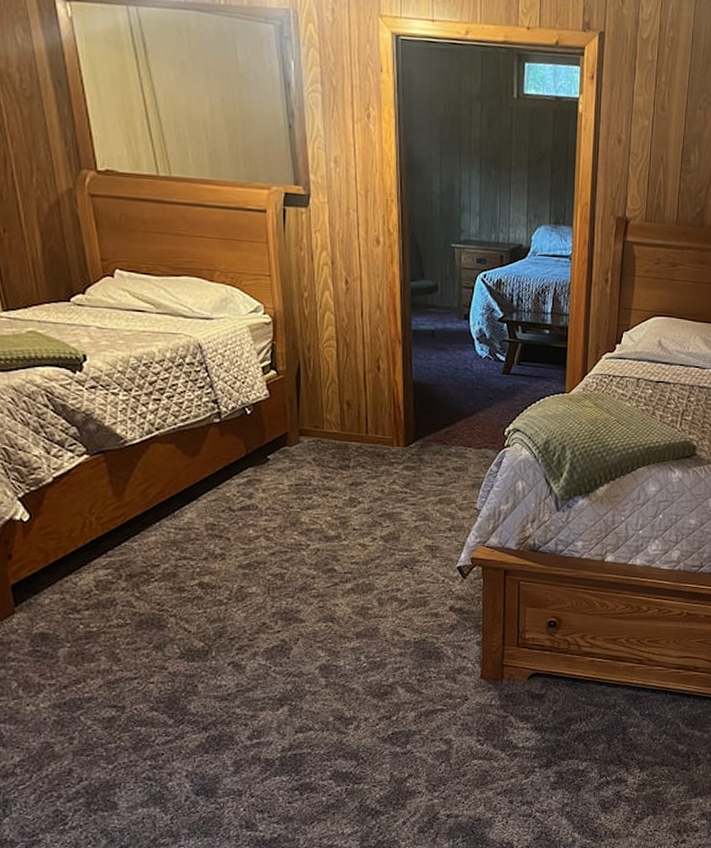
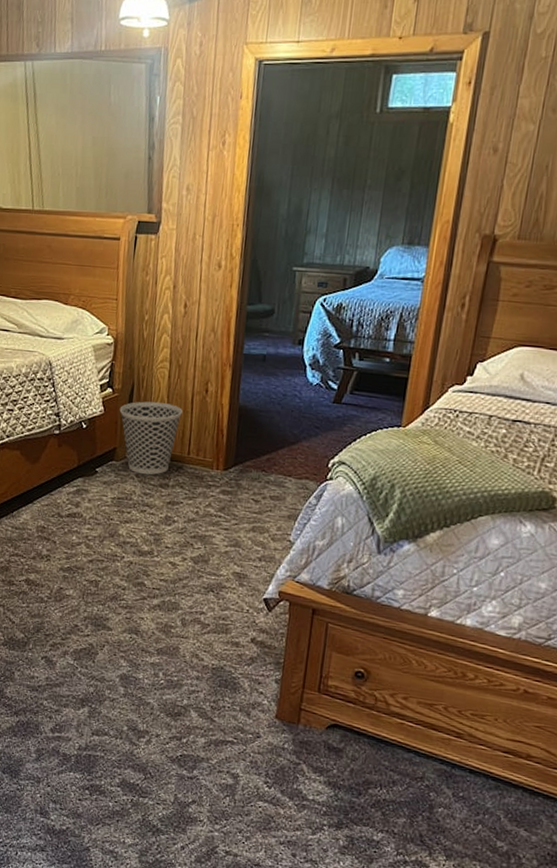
wastebasket: none [286,382,355,458] -> present [119,401,183,475]

